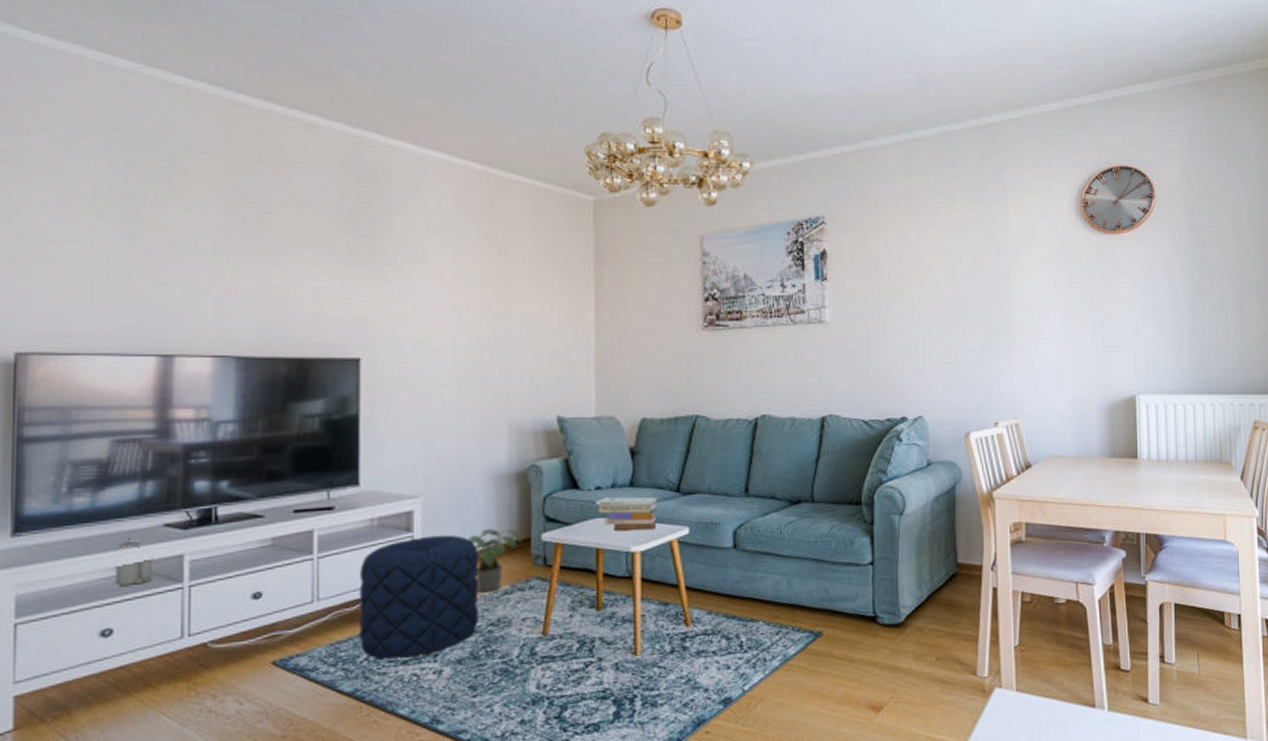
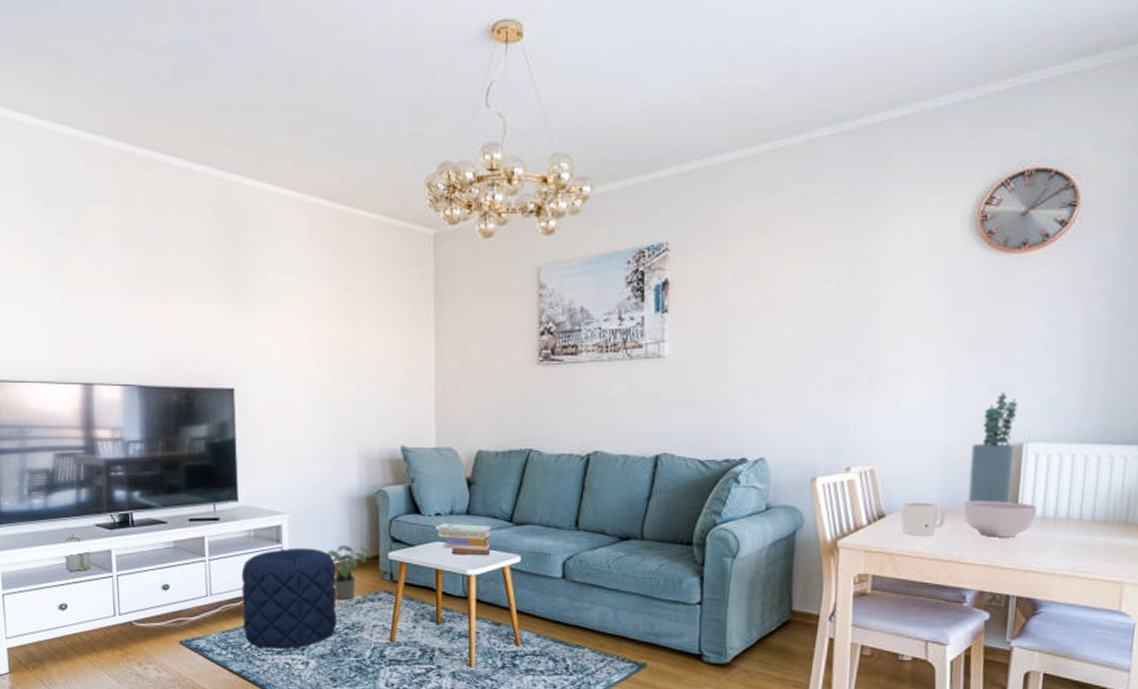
mug: none [1045,451,1082,483] -> present [901,502,947,536]
bowl: none [1095,447,1153,481] -> present [964,500,1038,538]
vase: none [1096,351,1131,450] -> present [968,392,1019,504]

